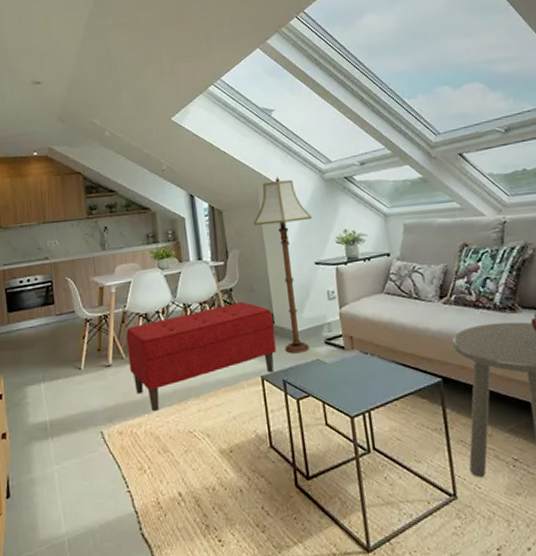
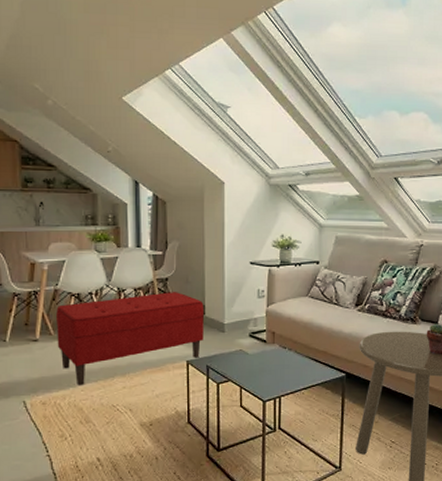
floor lamp: present [253,177,312,354] -> none [196,176,253,343]

